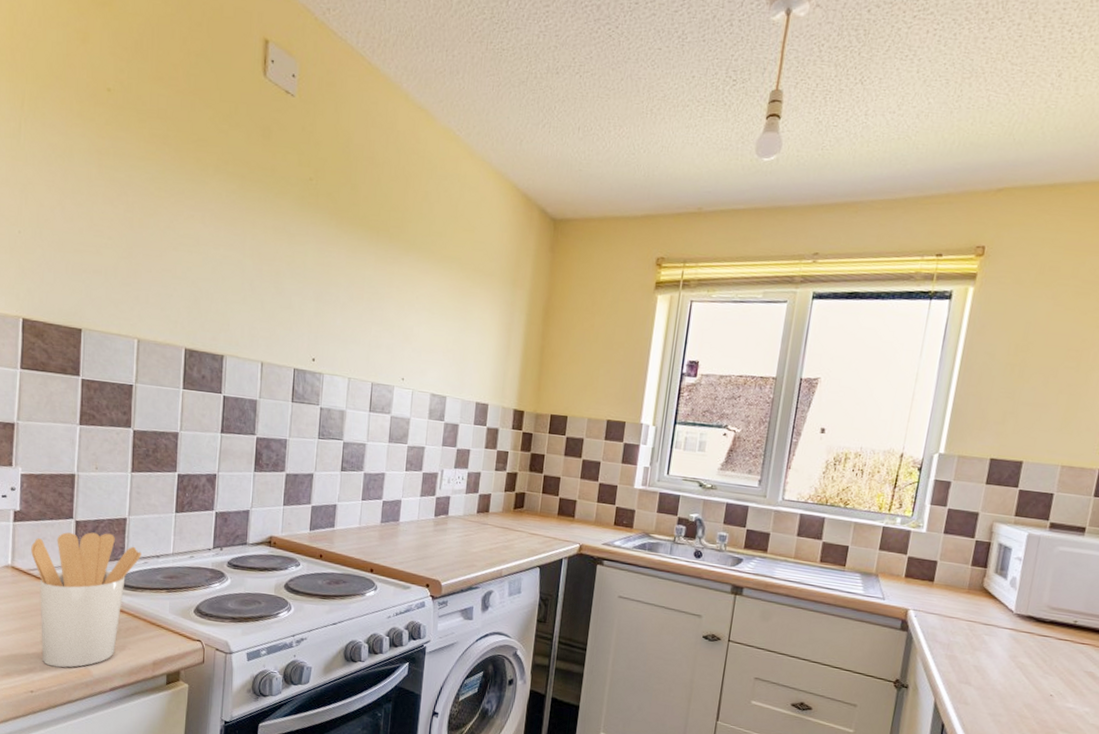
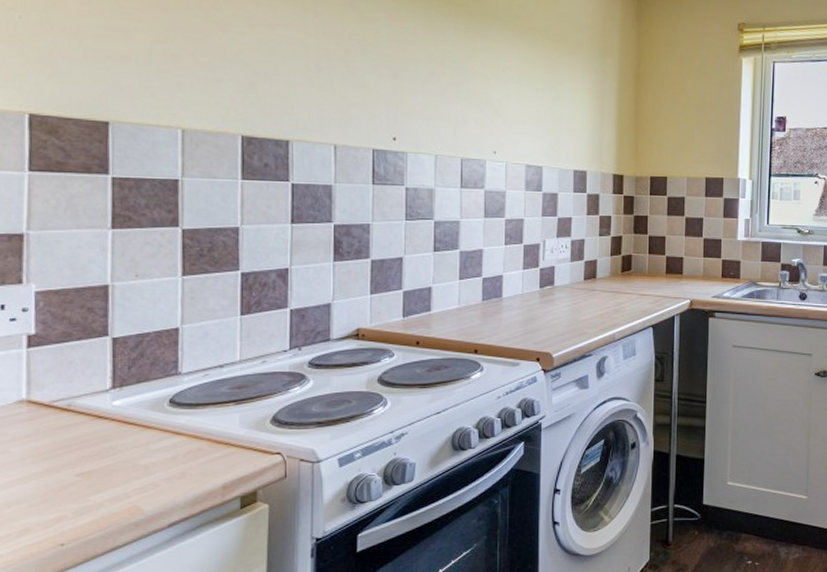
utensil holder: present [31,532,142,668] -> none [53,347,200,511]

